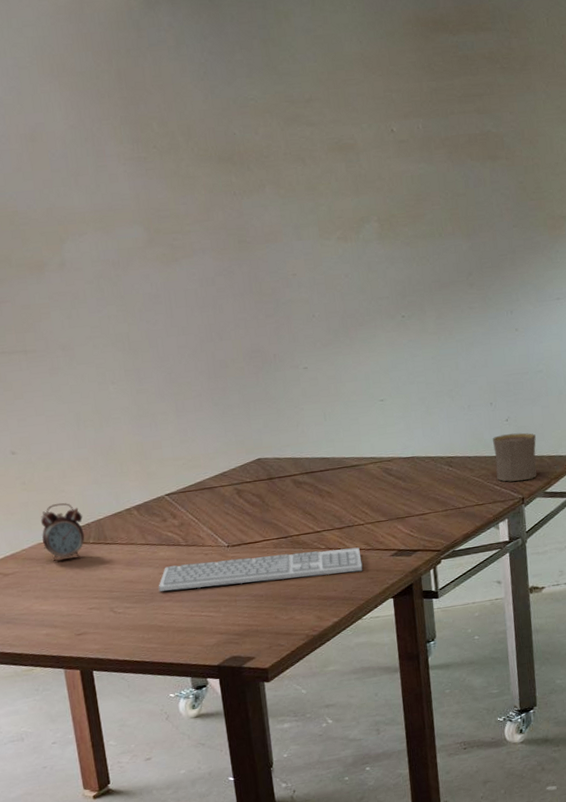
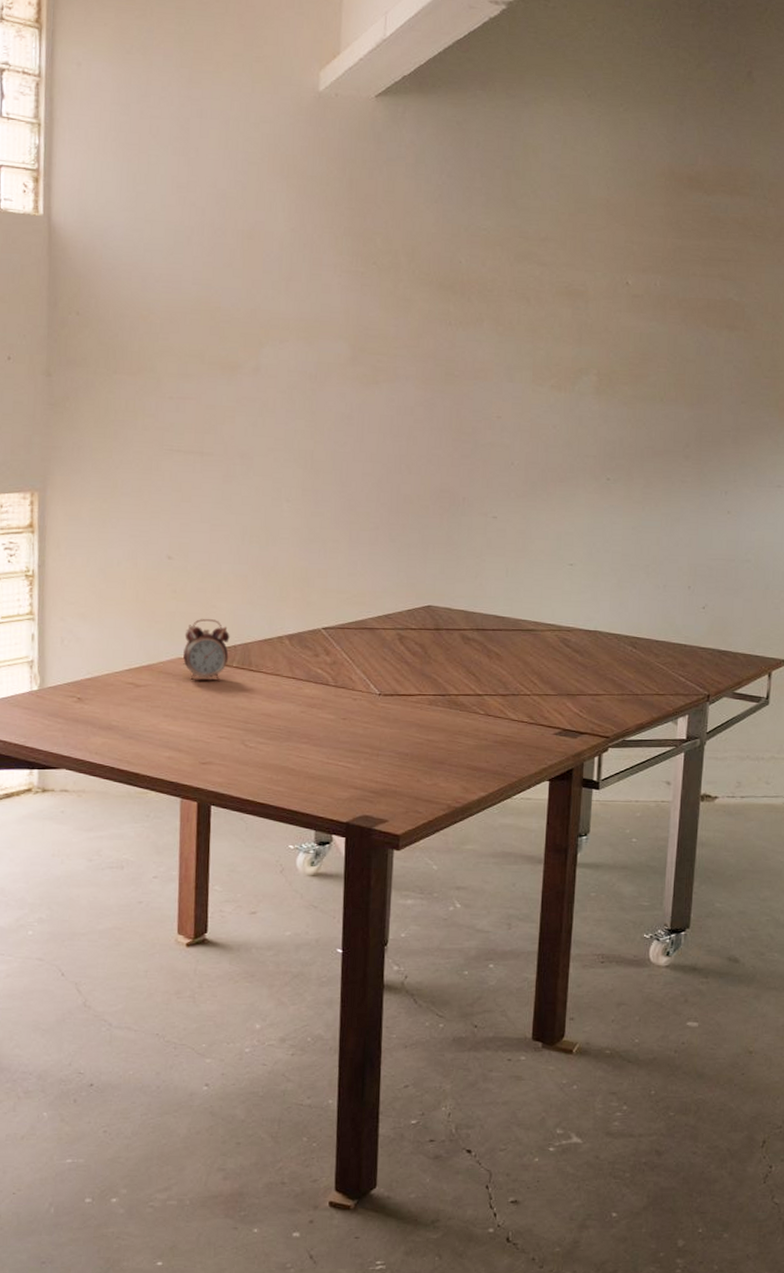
keyboard: present [158,547,363,592] -> none [297,706,522,746]
cup: present [493,432,537,482] -> none [683,622,733,676]

